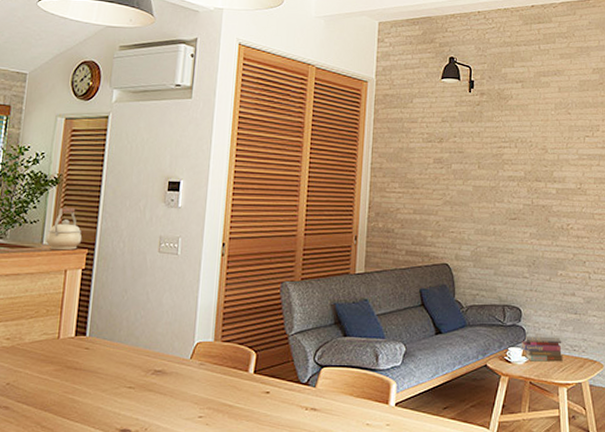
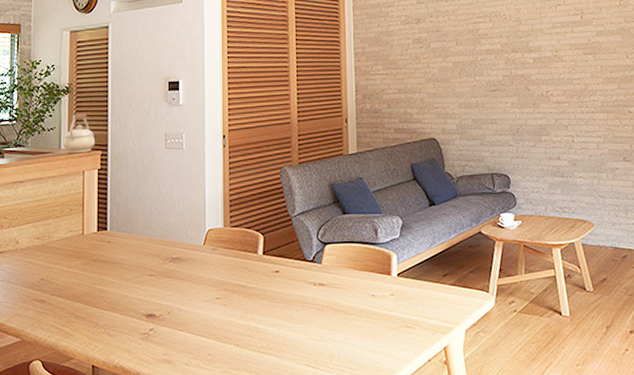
books: present [522,336,563,362] -> none [513,200,554,225]

